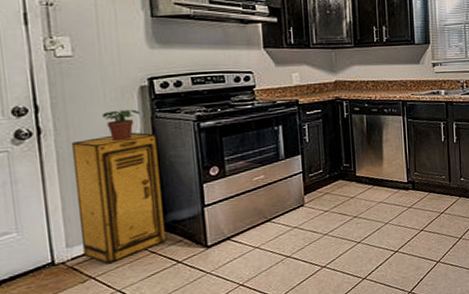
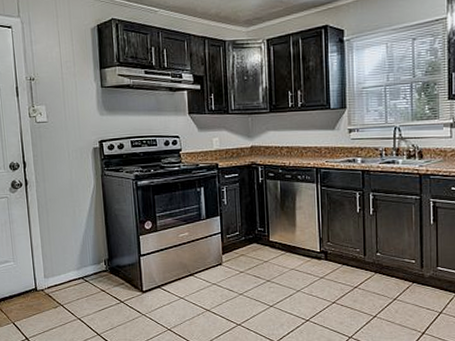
storage cabinet: present [70,132,166,265] -> none [46,187,112,296]
potted plant: present [101,109,140,142] -> none [66,167,94,194]

